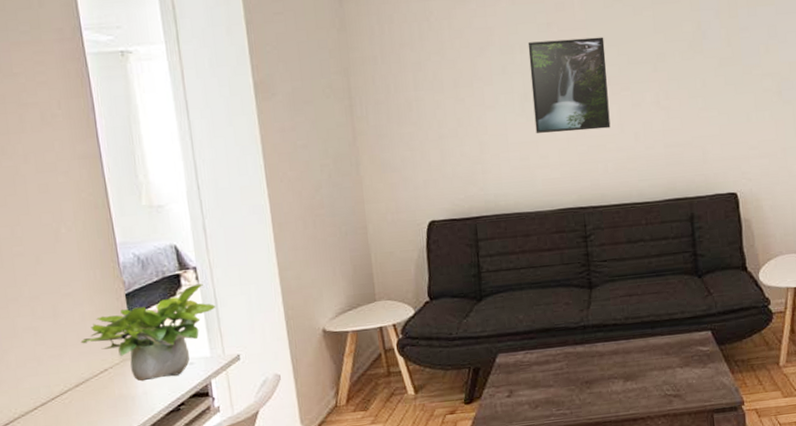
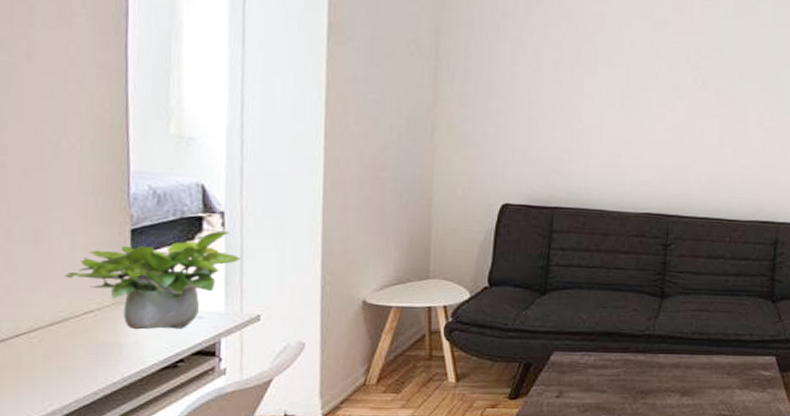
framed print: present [527,37,611,133] -> none [632,38,719,140]

